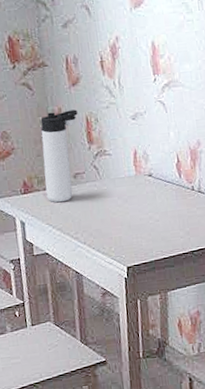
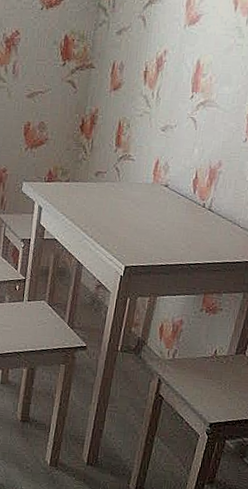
thermos bottle: present [40,109,78,203] -> none [67,111,113,196]

